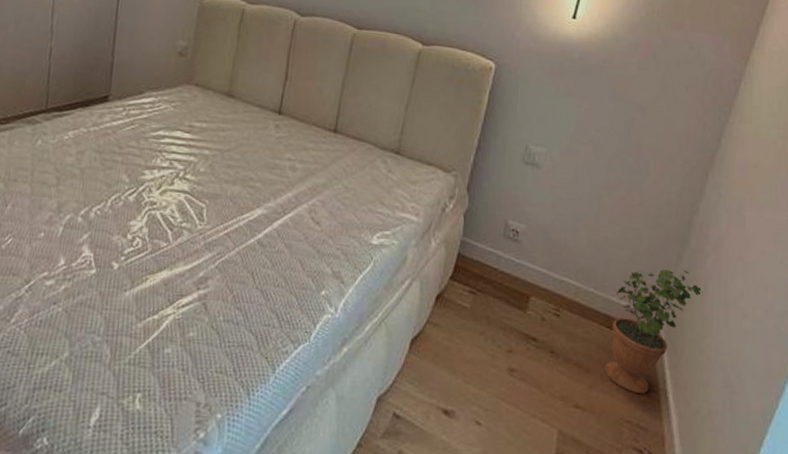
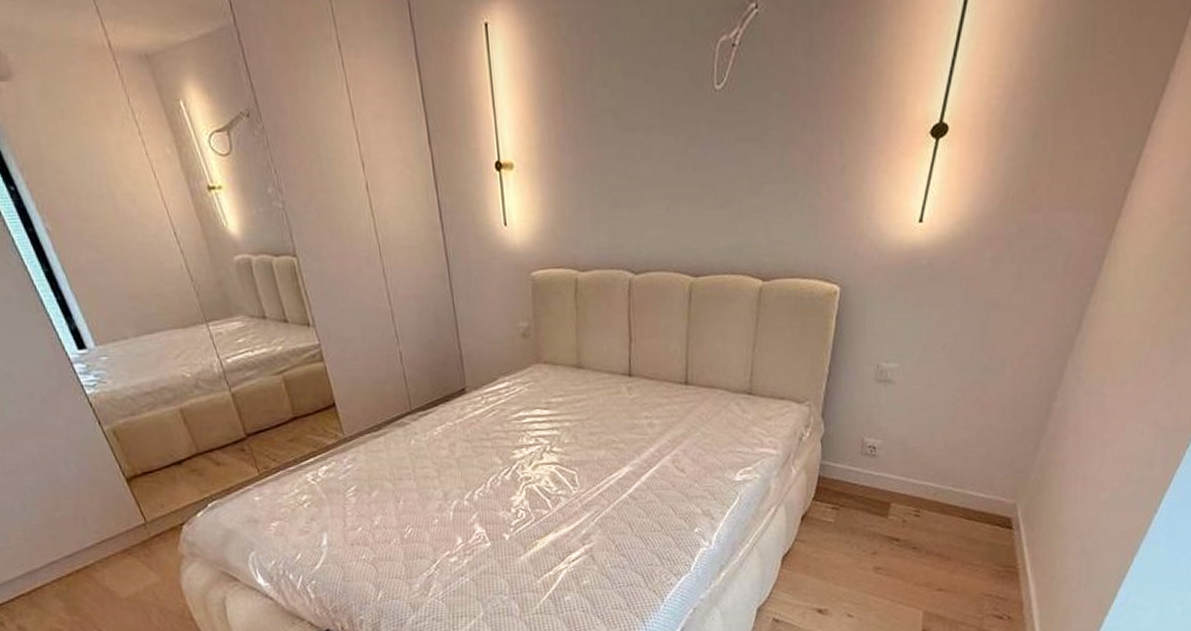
potted plant: present [605,268,703,393] -> none [965,455,1061,571]

